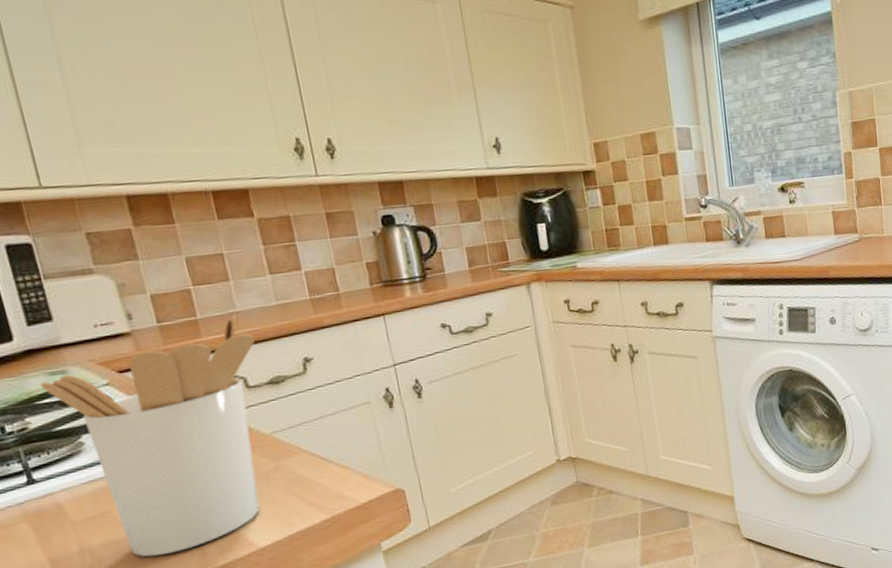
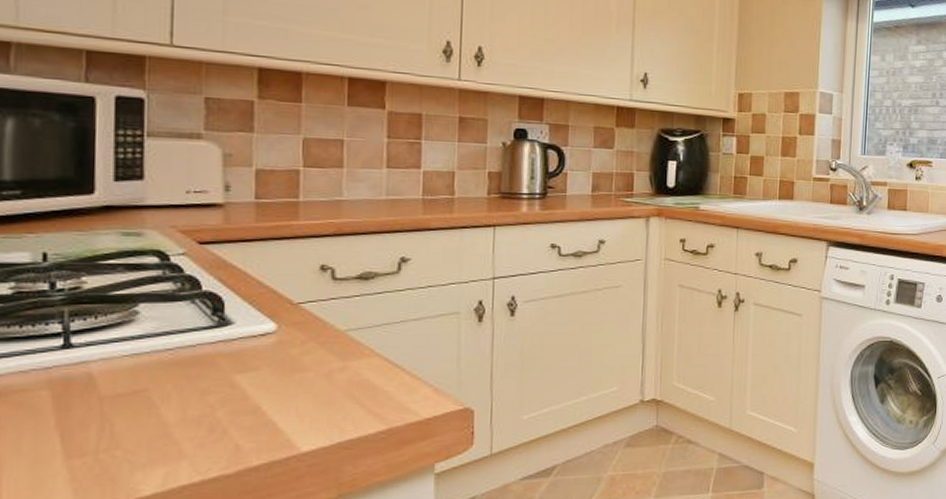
utensil holder: present [39,313,260,557] -> none [109,201,355,446]

